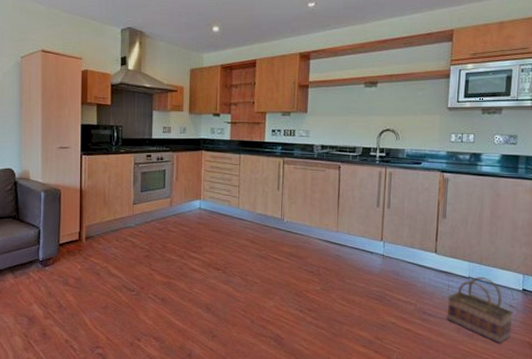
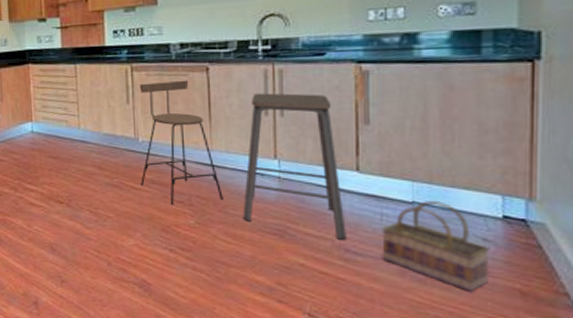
bar stool: none [283,174,343,275] -> present [139,80,223,206]
bar stool: none [355,189,425,305] -> present [242,93,346,240]

